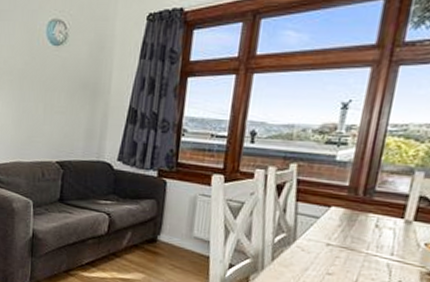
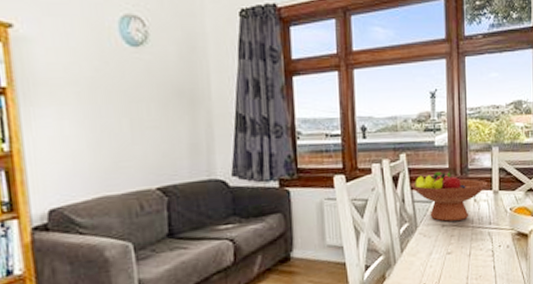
fruit bowl: none [297,187,400,244] -> present [411,171,488,222]

